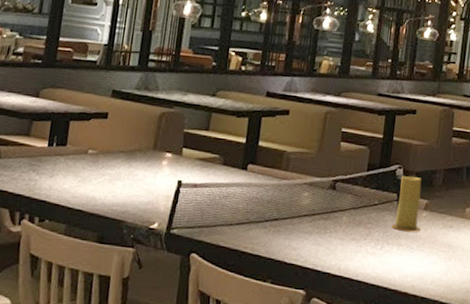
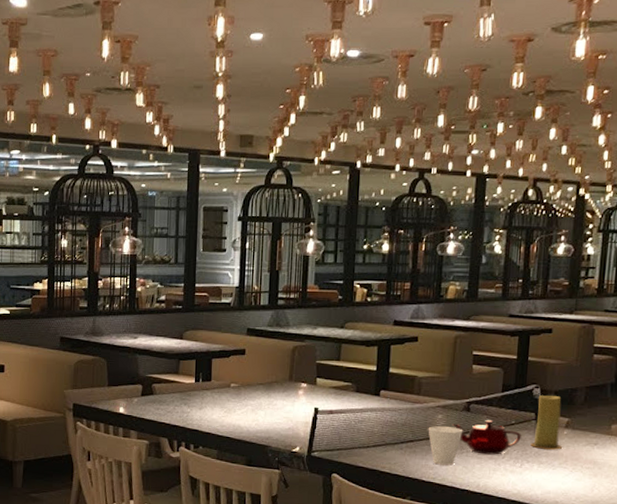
cup: none [293,204,328,247] -> present [428,426,463,466]
teapot: none [318,198,383,236] -> present [453,419,521,455]

